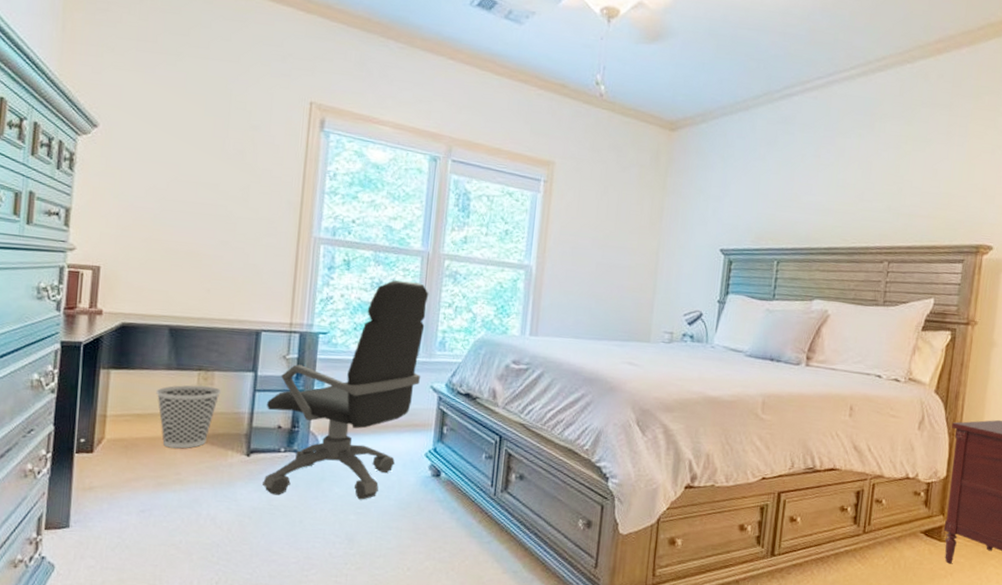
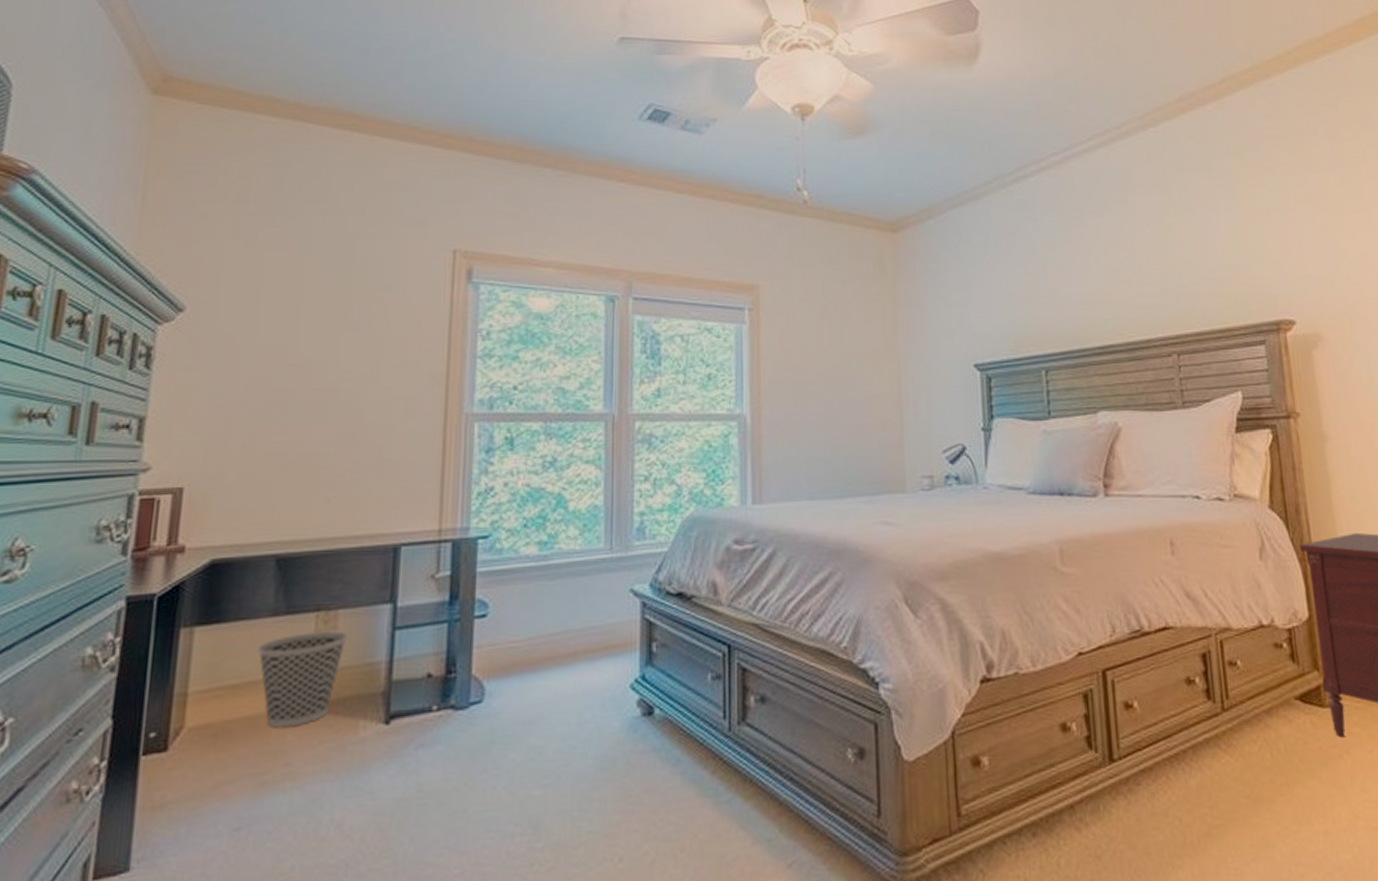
office chair: present [262,280,429,500] -> none [408,455,618,776]

